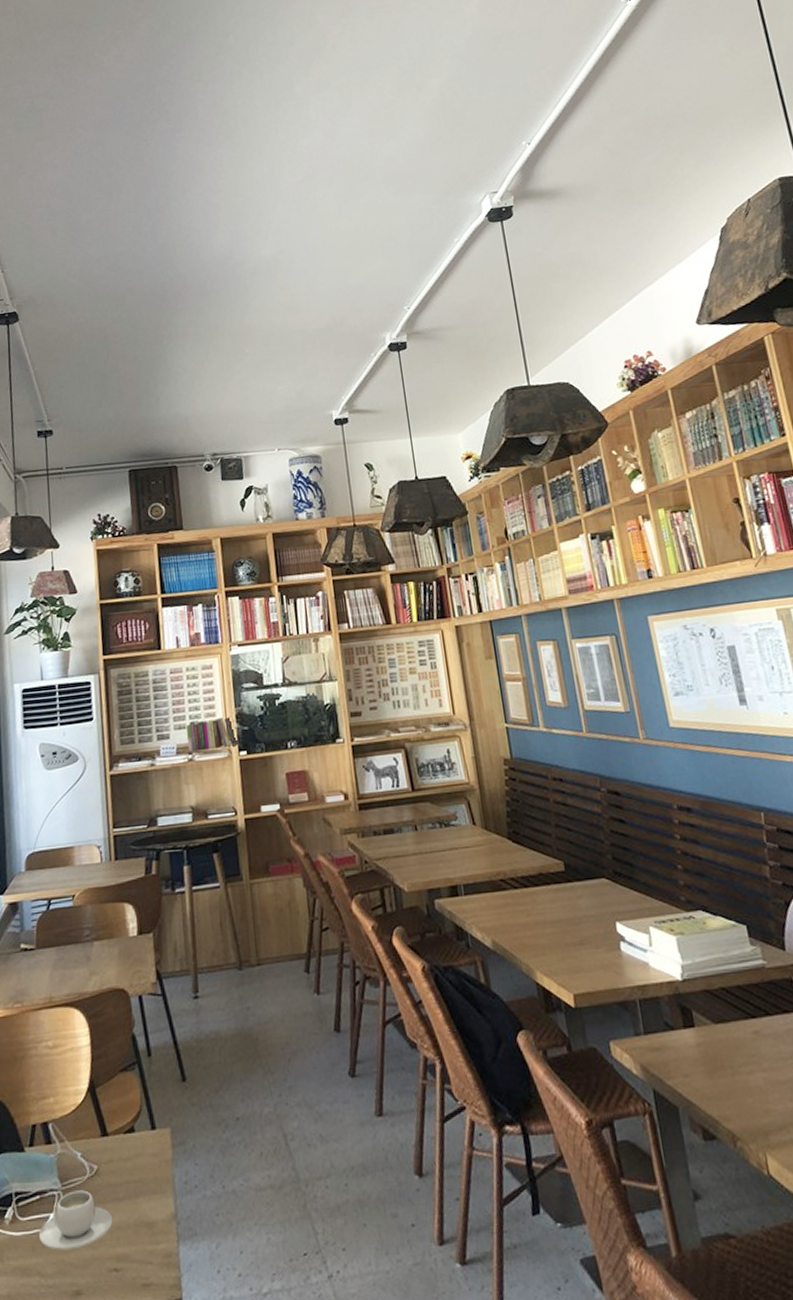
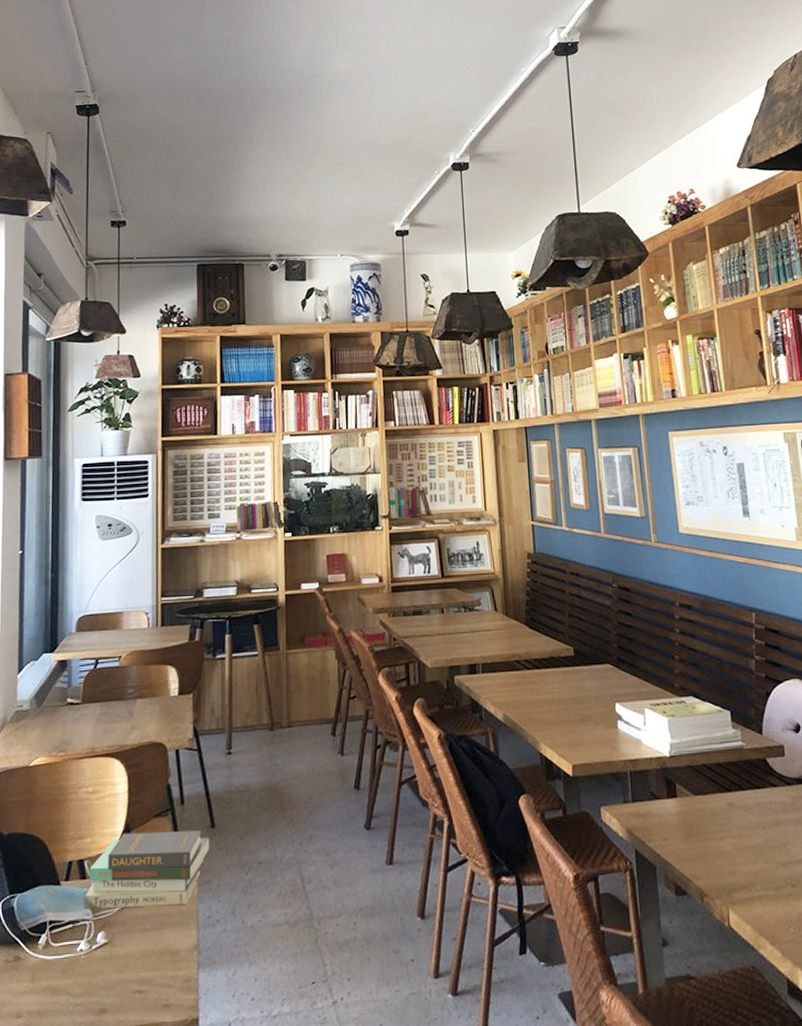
teacup: present [38,1190,113,1251] -> none [69,921,140,973]
books: none [50,1085,182,1178] -> present [84,831,210,909]
books: none [340,691,396,731] -> present [380,485,432,519]

